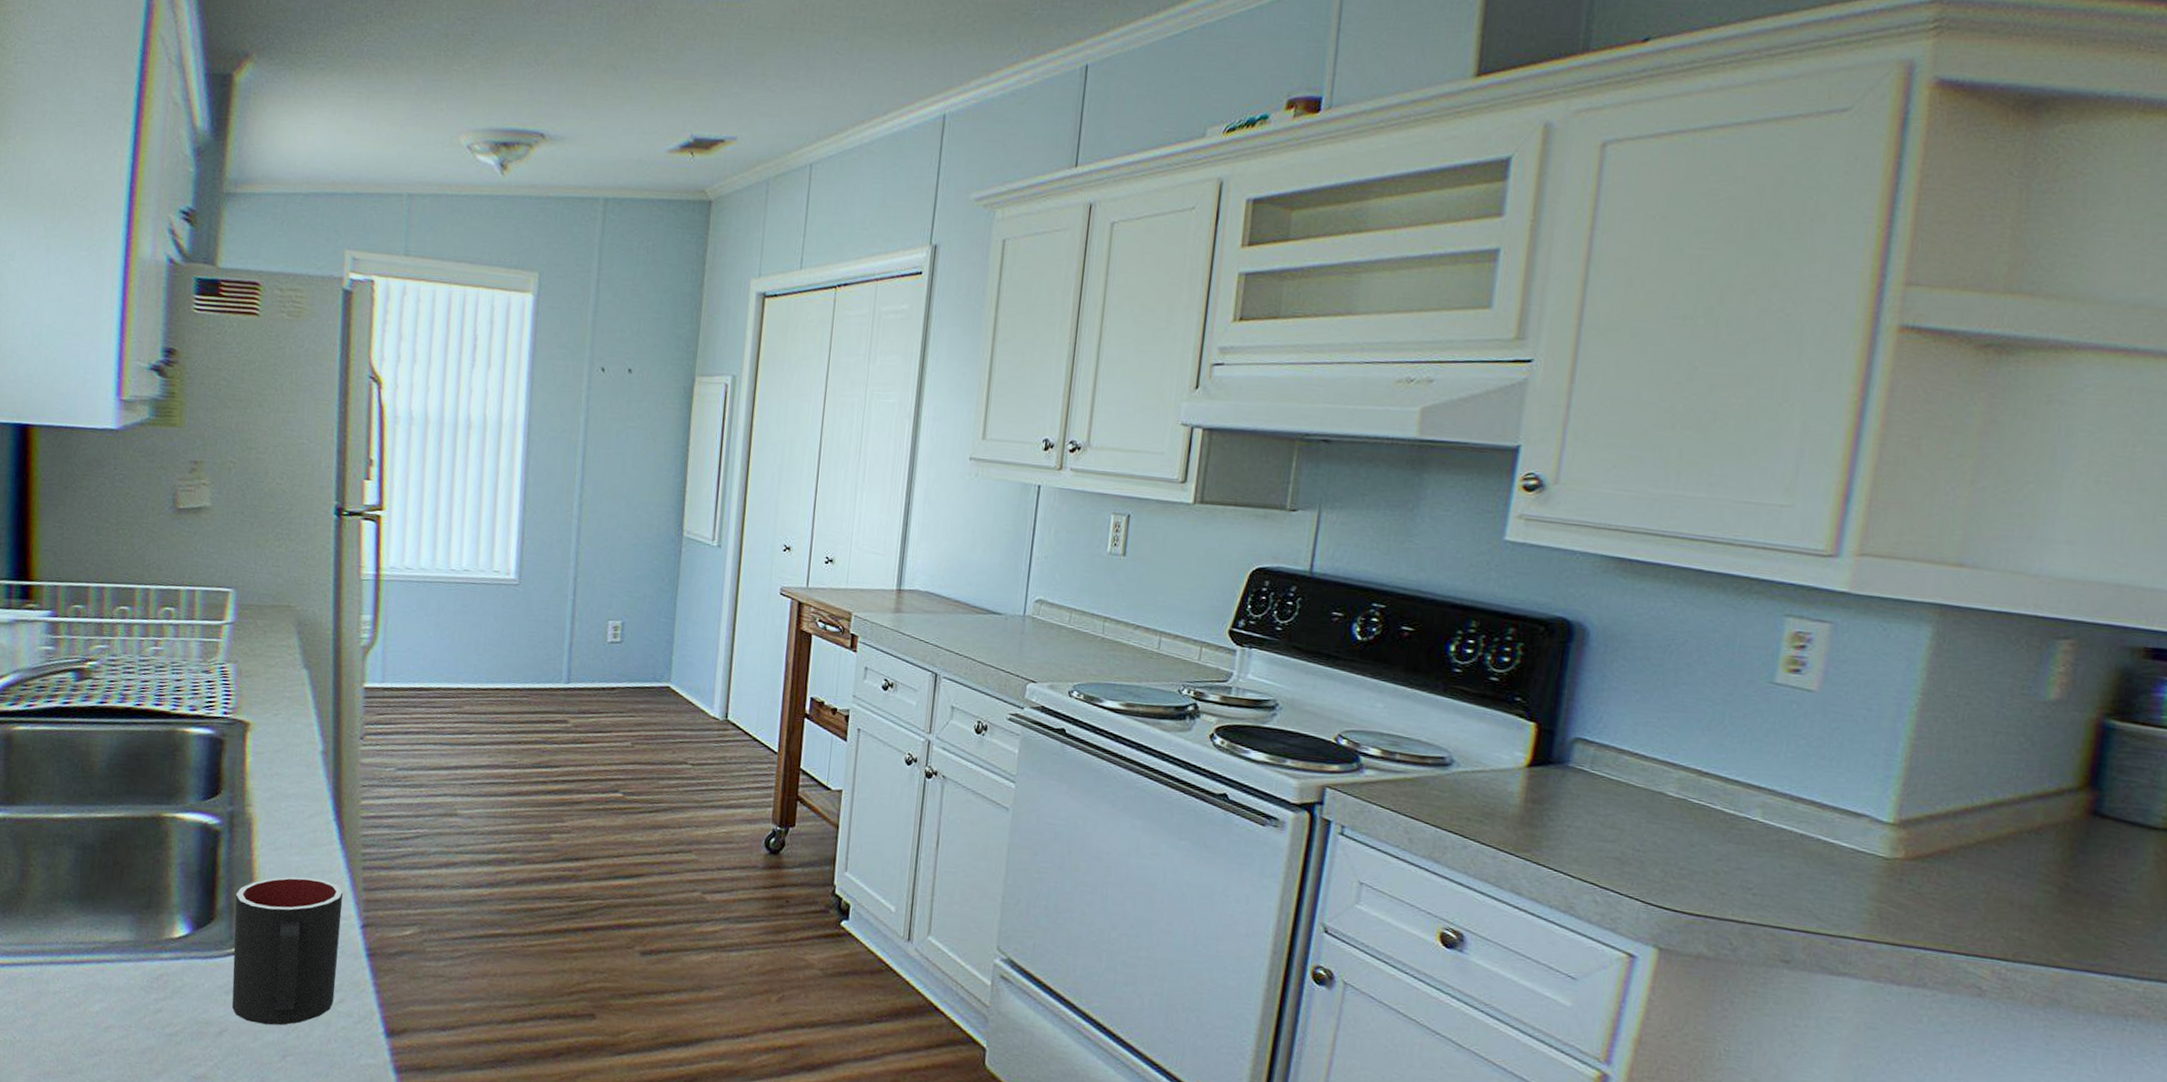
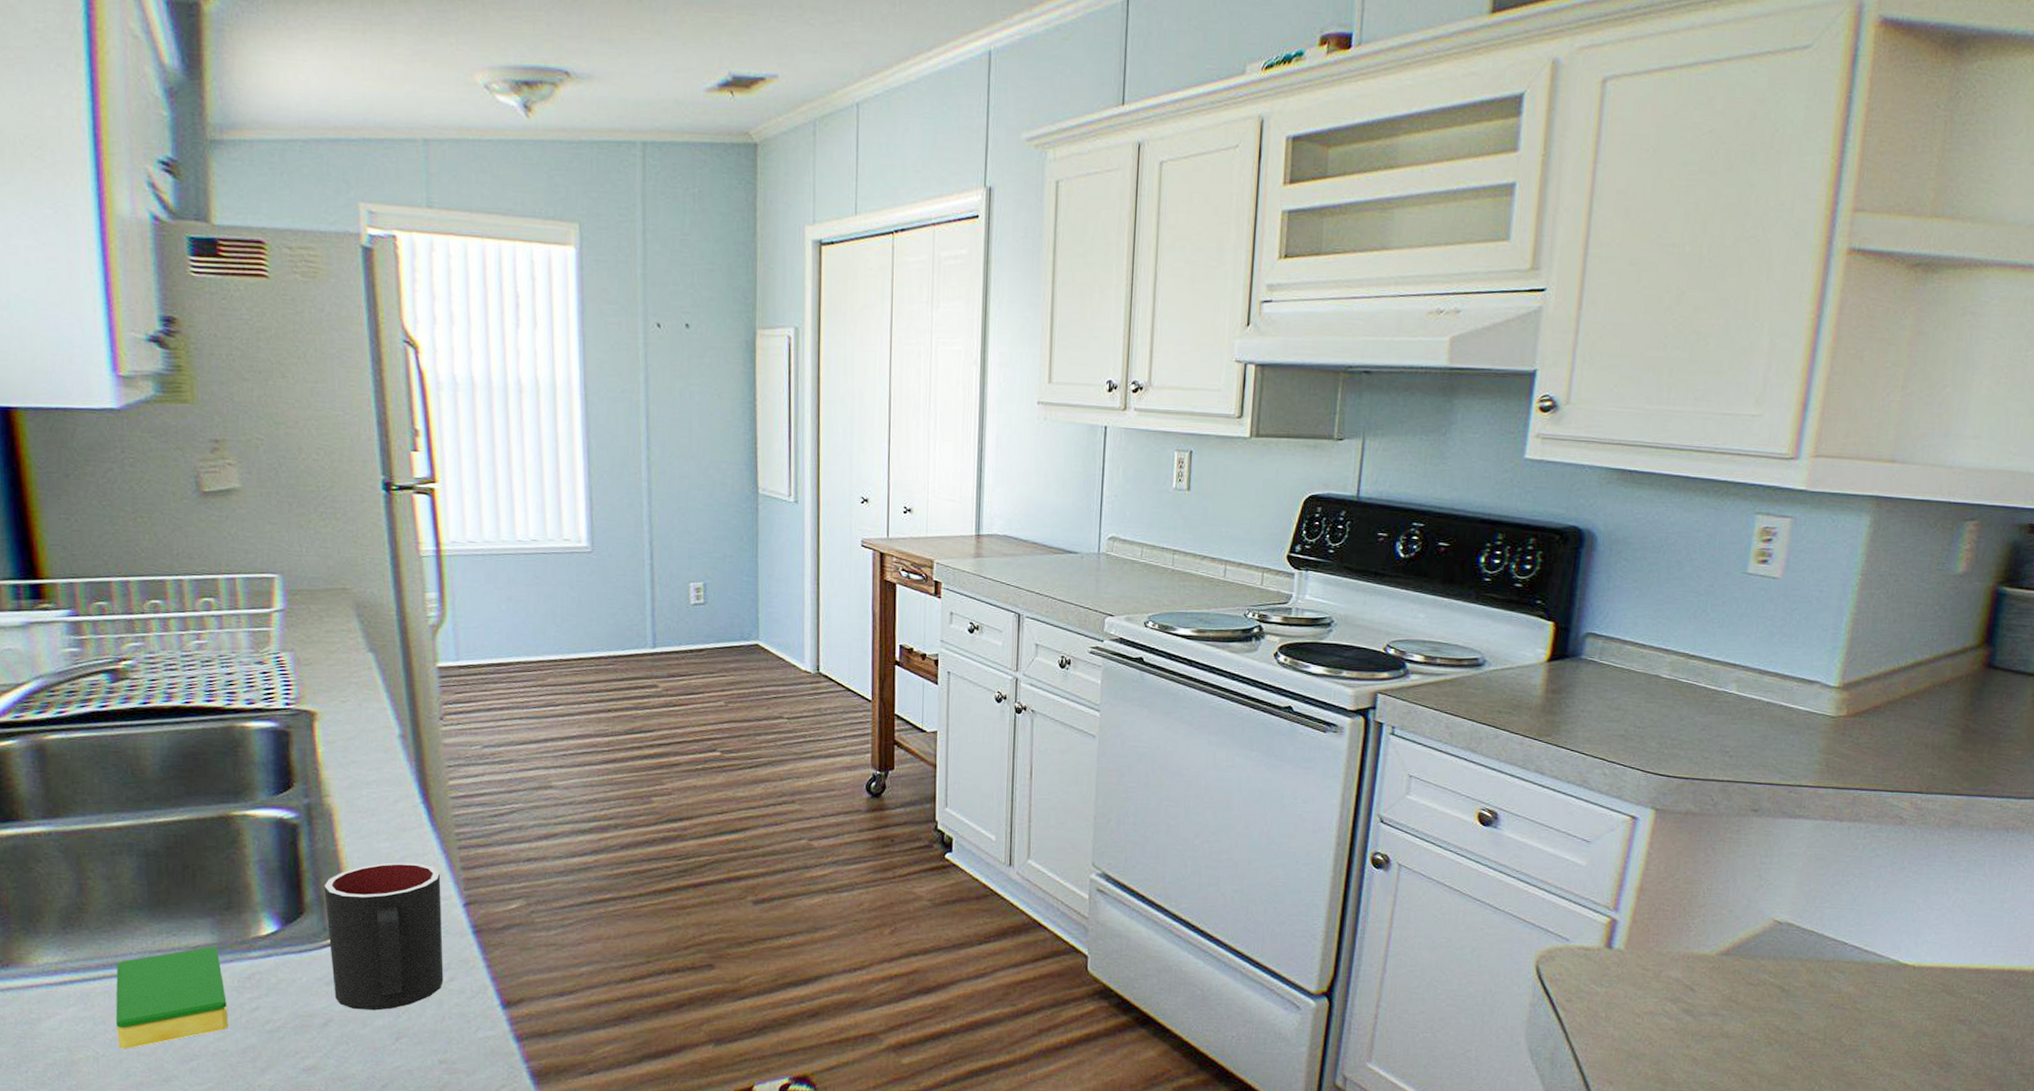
dish sponge: none [33,944,135,1037] -> present [115,947,229,1049]

